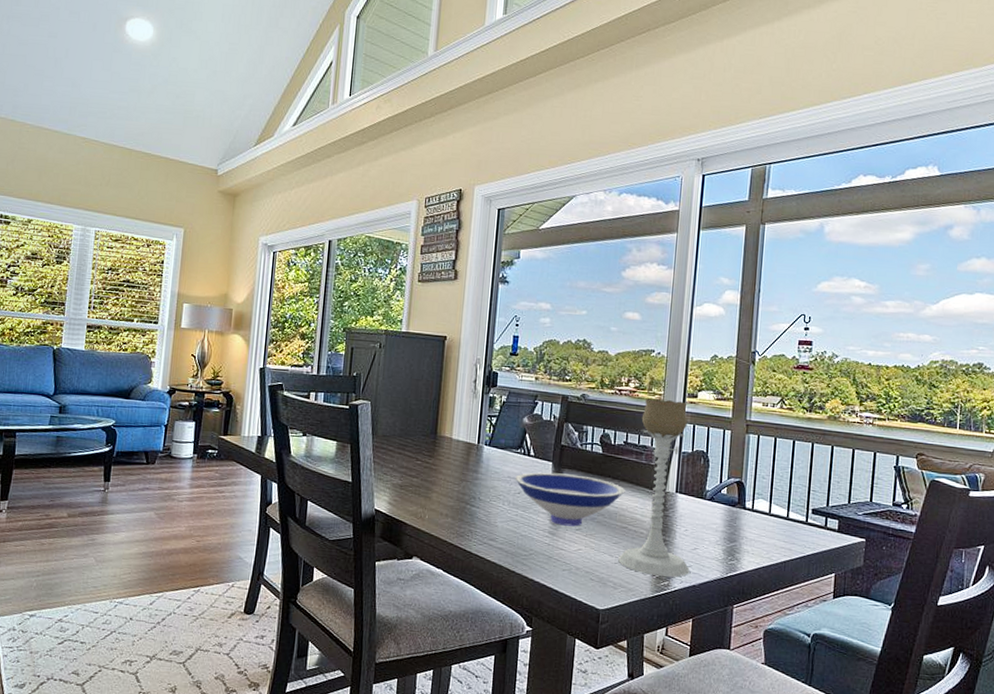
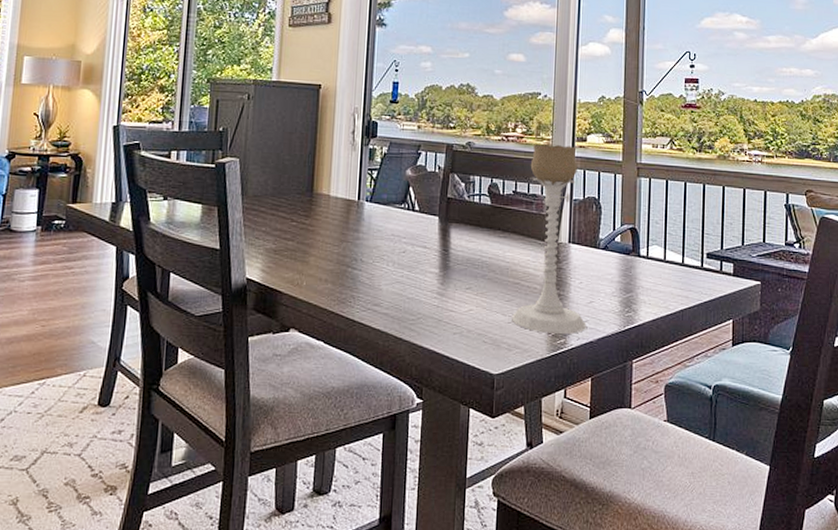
bowl: present [515,472,625,527] -> none [399,228,516,285]

